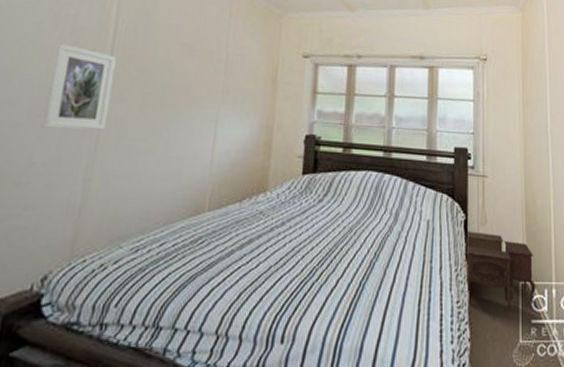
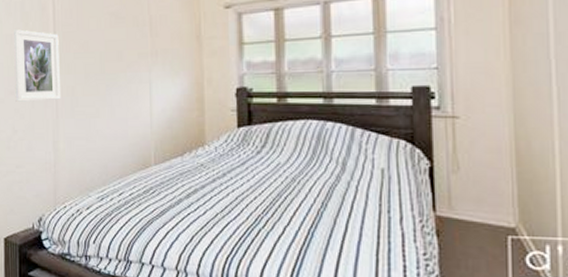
nightstand: present [464,231,536,309] -> none [430,180,532,265]

